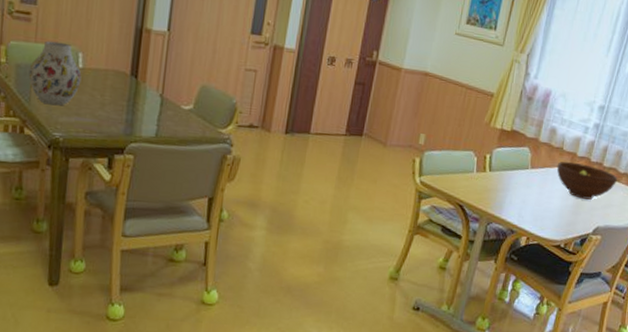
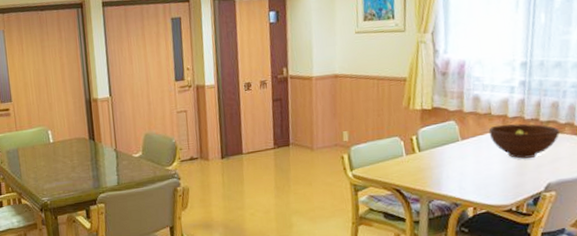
vase: present [28,40,82,106] -> none [16,126,54,177]

